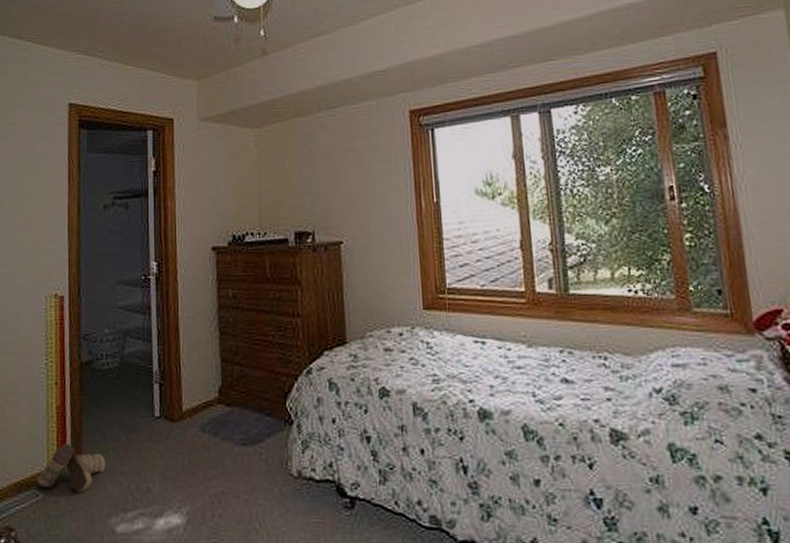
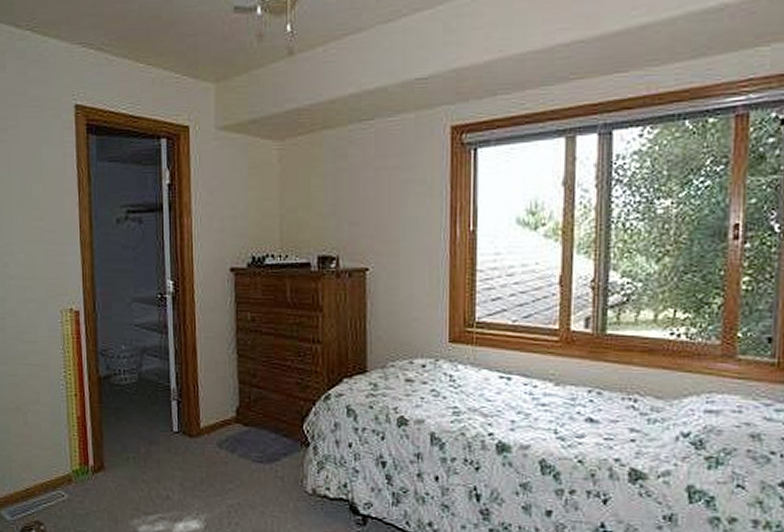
boots: present [36,443,105,492] -> none [61,451,126,496]

